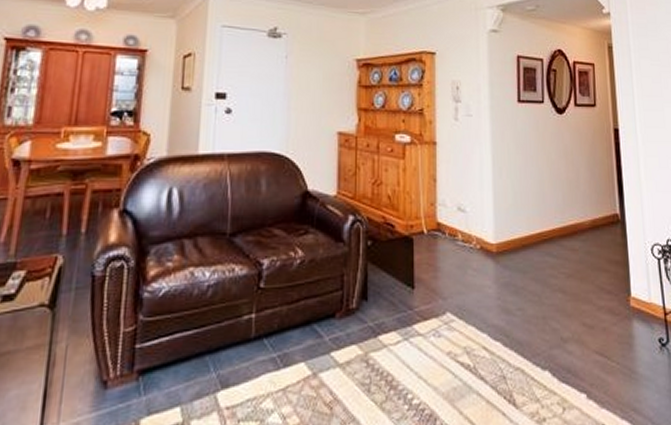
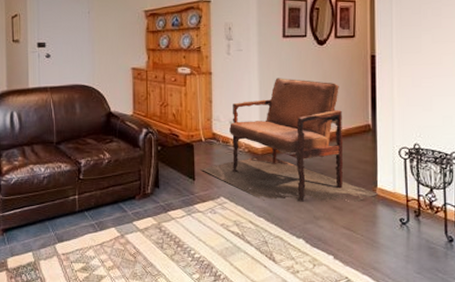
armchair: none [421,152,632,318] -> present [200,78,378,202]

